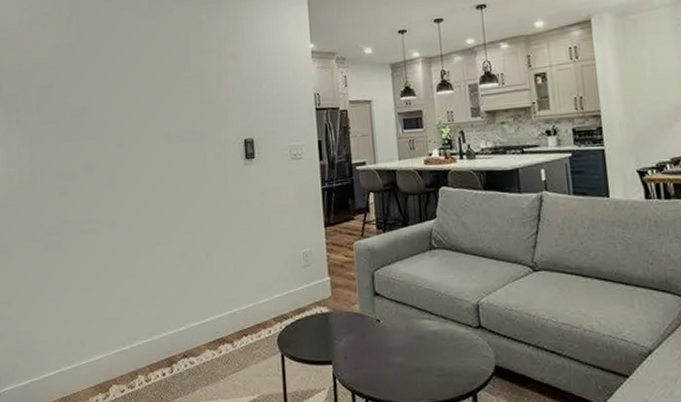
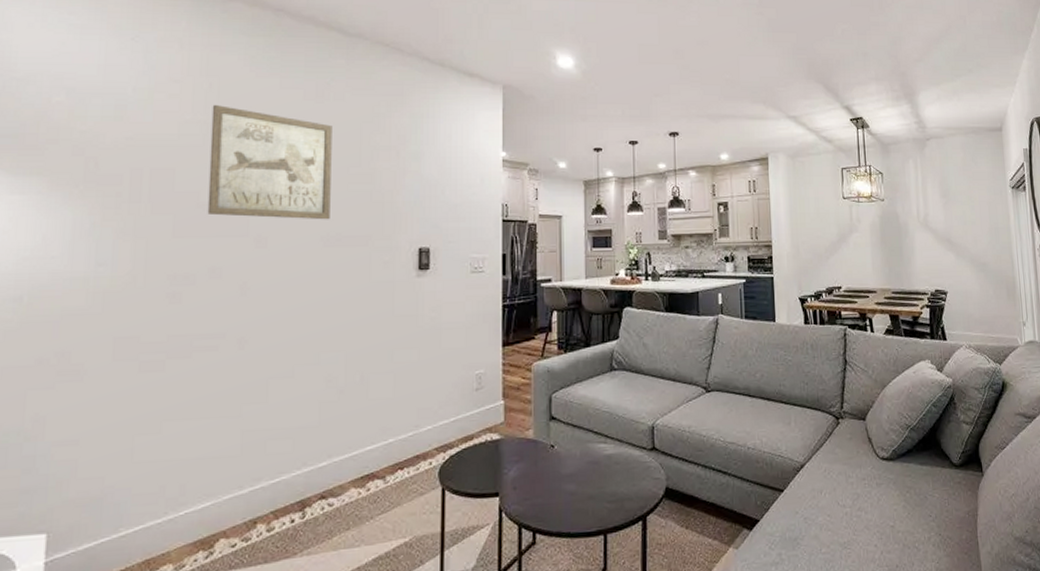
wall art: none [74,29,170,122] -> present [207,105,332,220]

